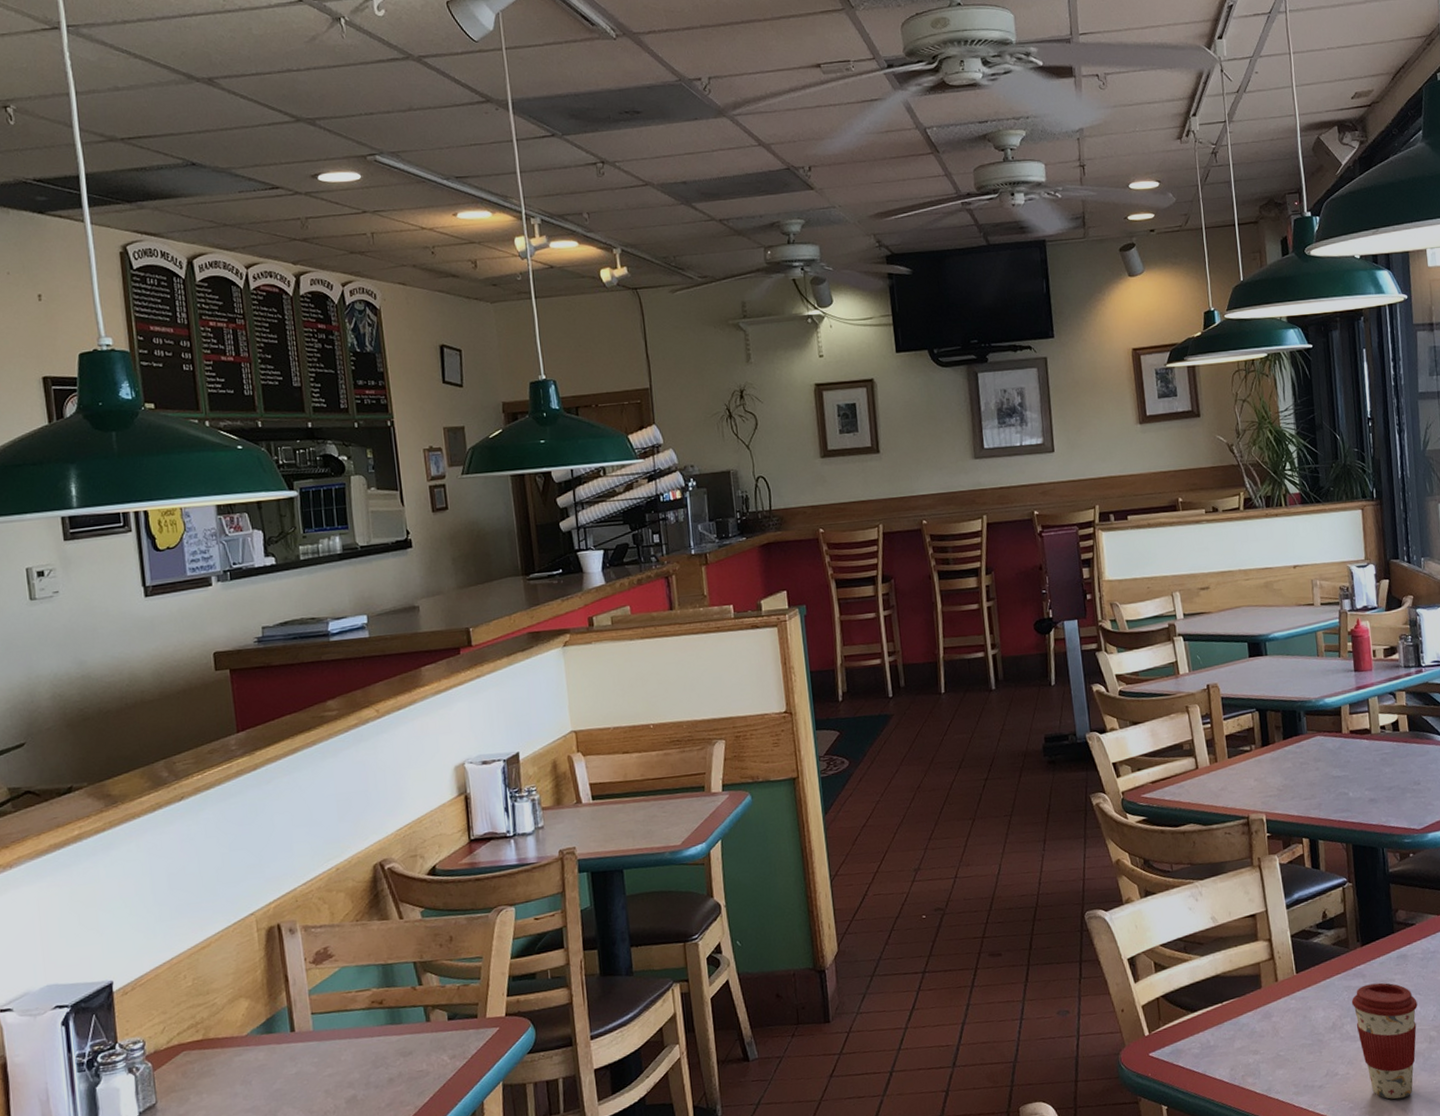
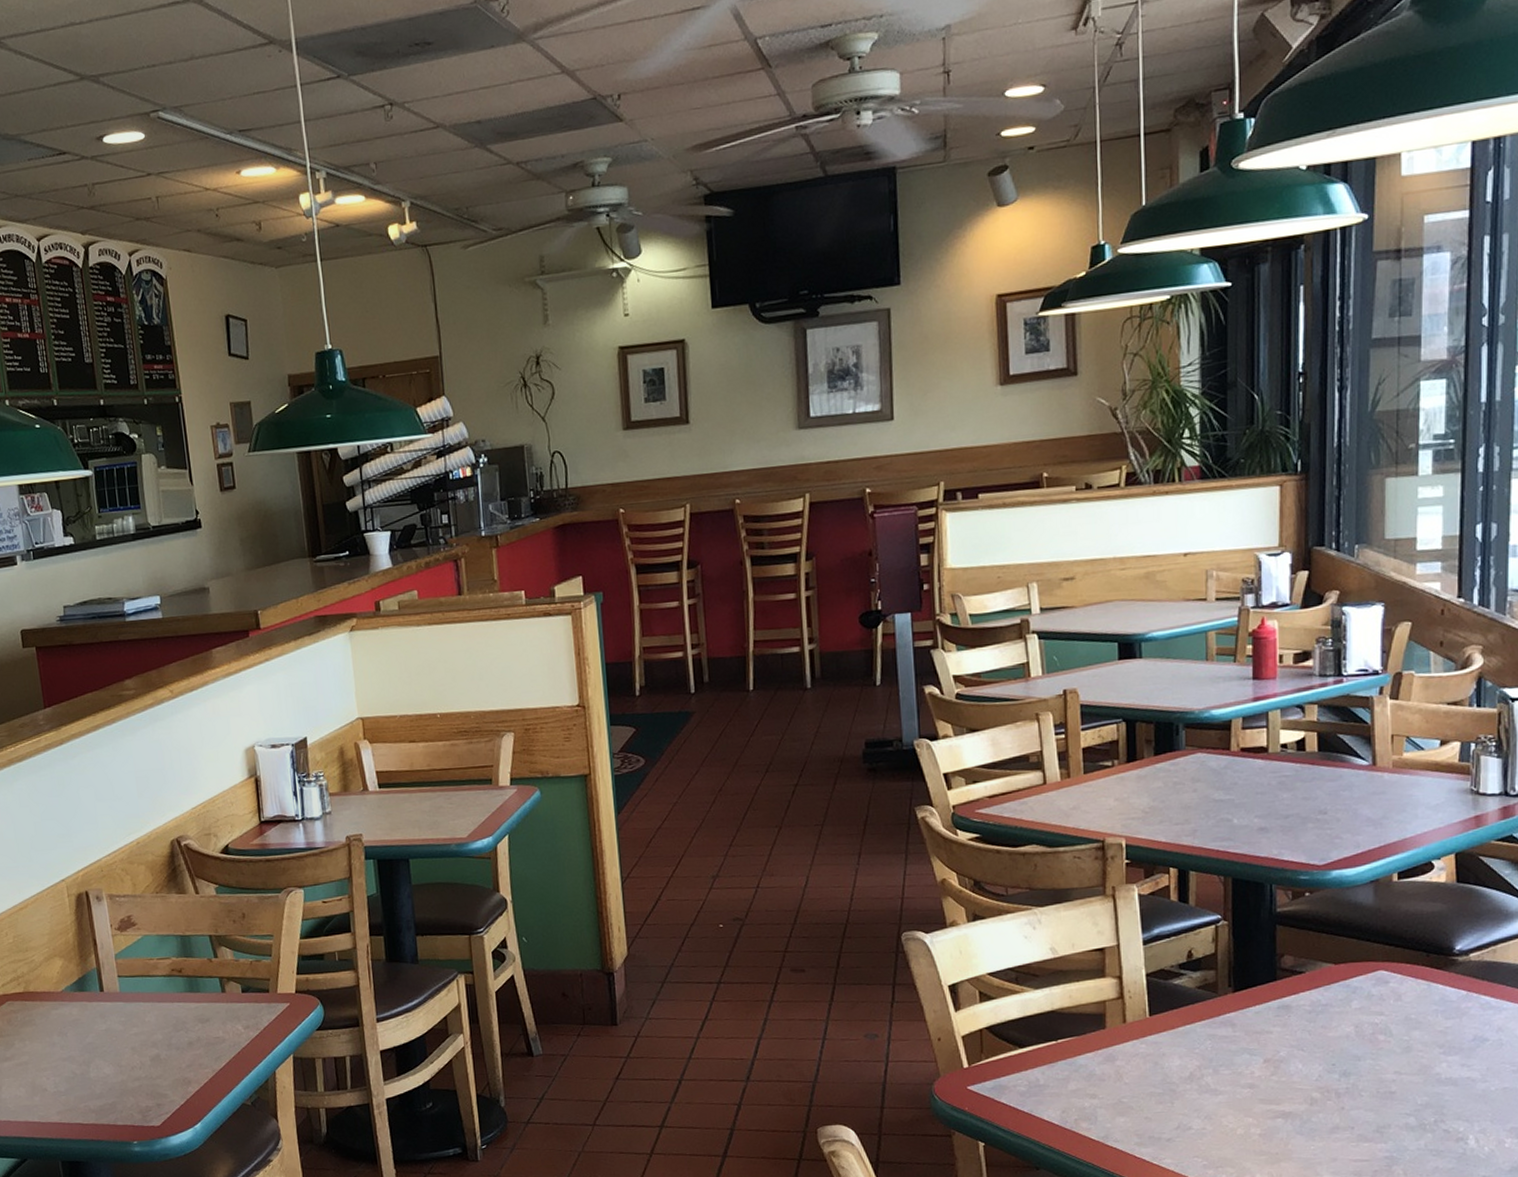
coffee cup: present [1351,982,1418,1099] -> none [1215,1034,1299,1162]

